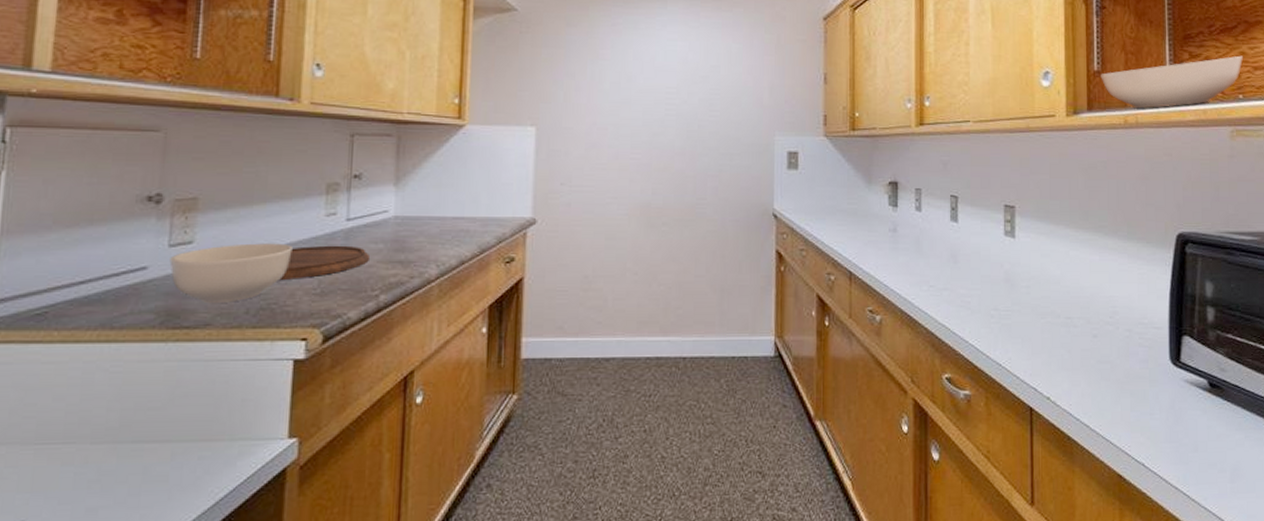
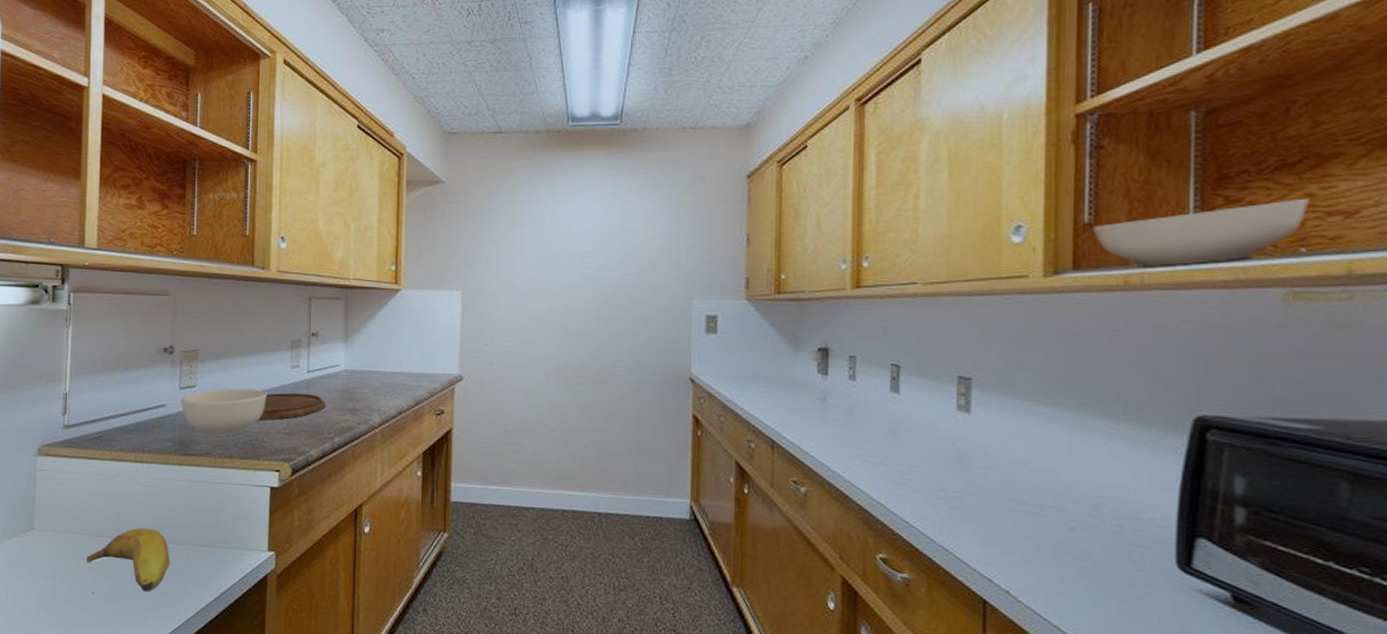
fruit: none [13,426,147,510] -> present [86,528,170,592]

